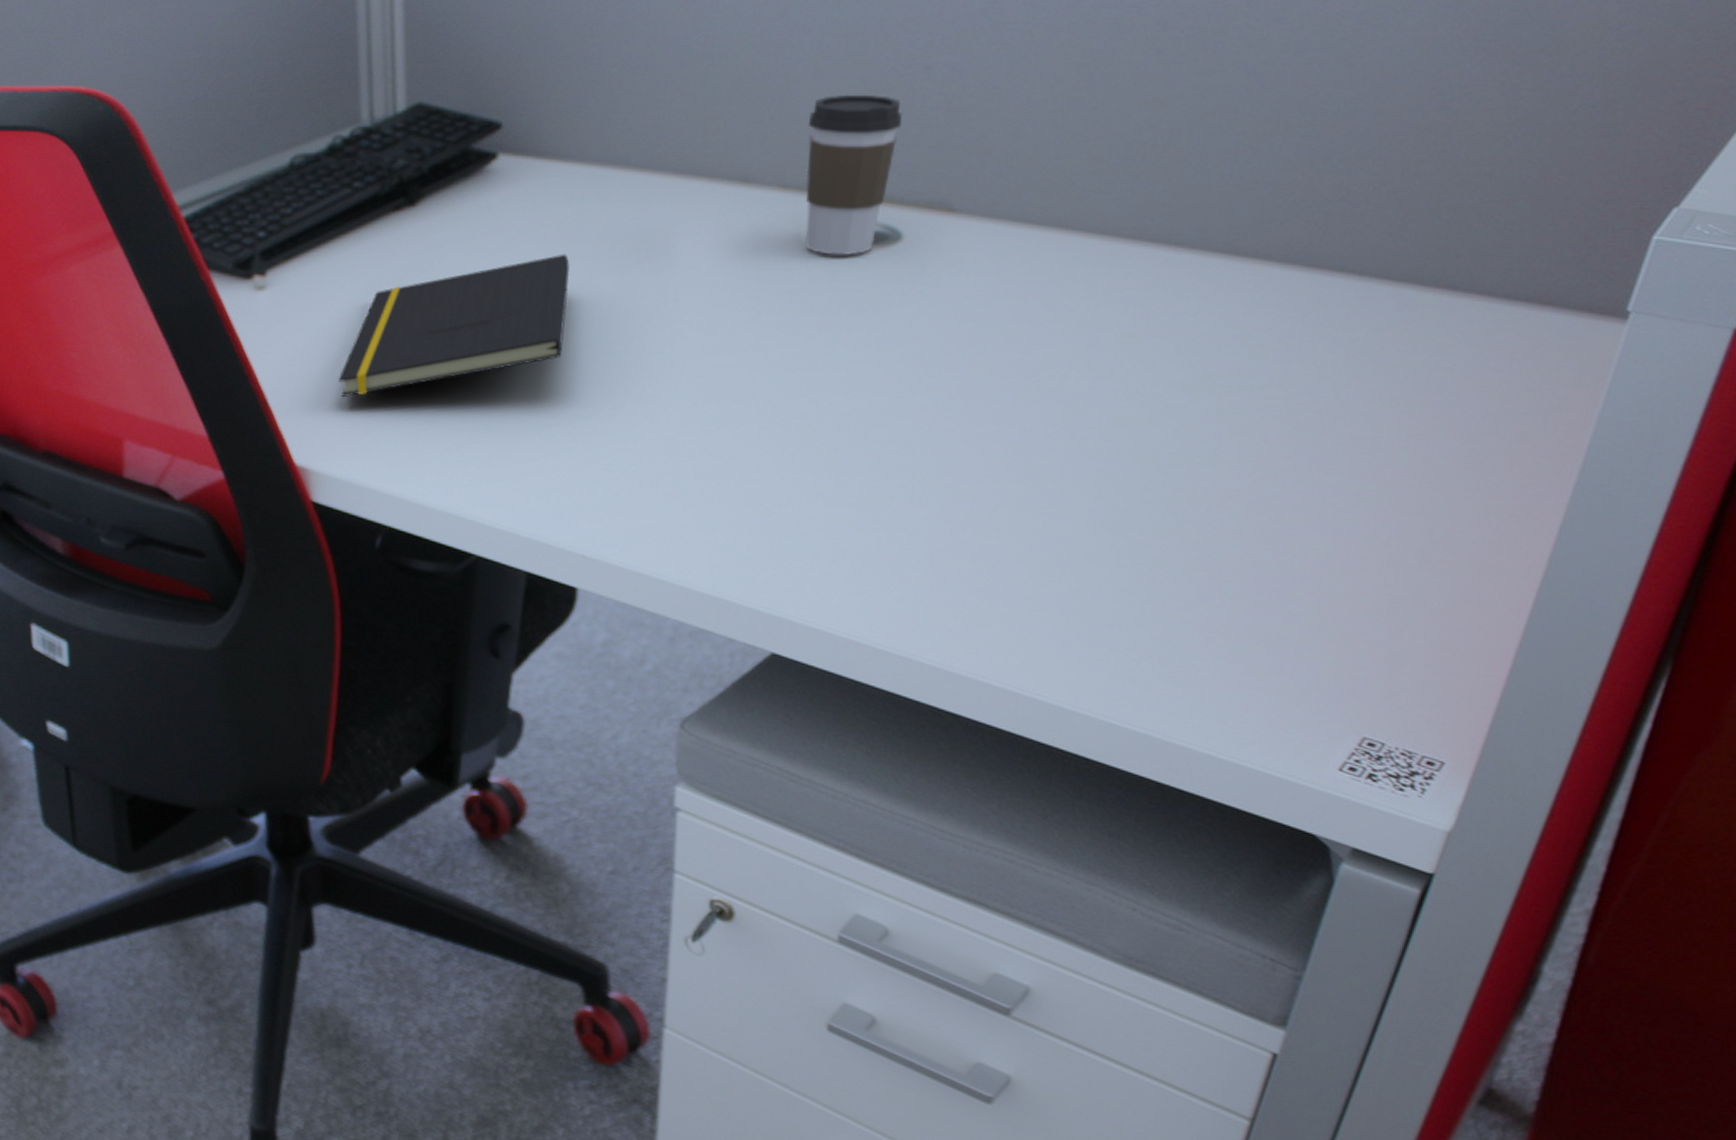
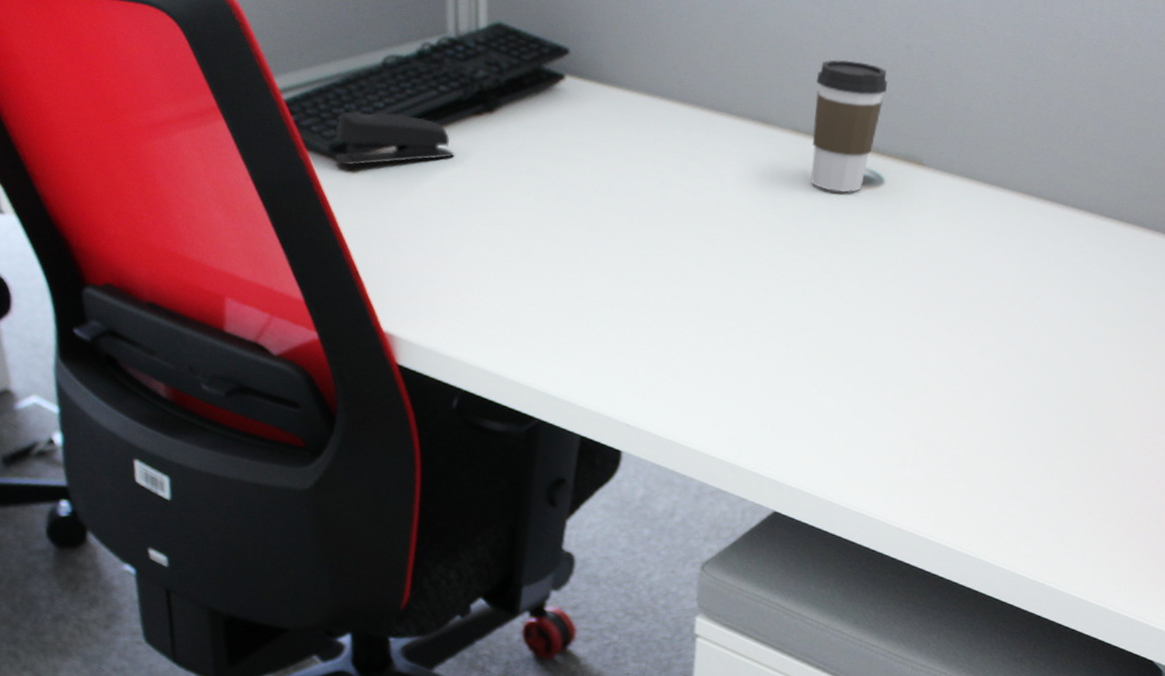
stapler: none [238,219,372,282] -> present [334,112,455,166]
notepad: present [338,254,571,398] -> none [422,167,623,275]

